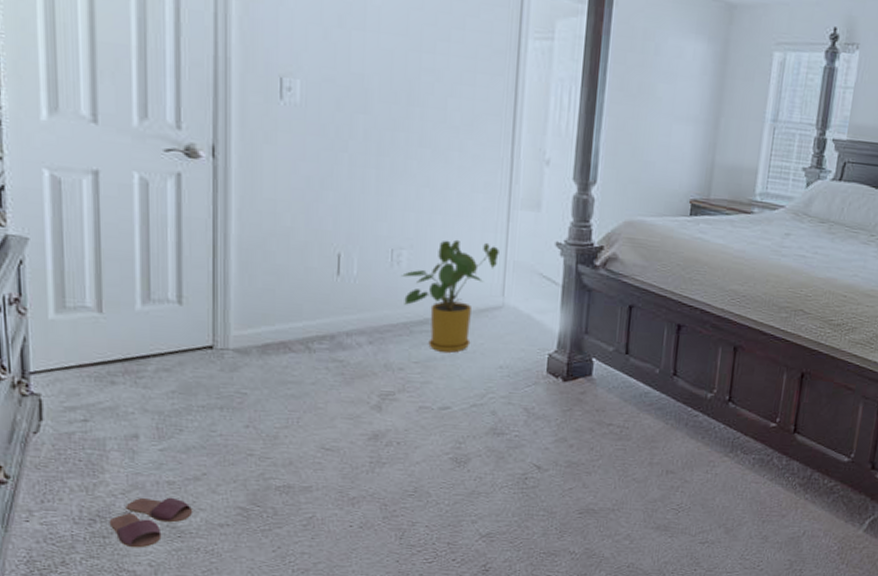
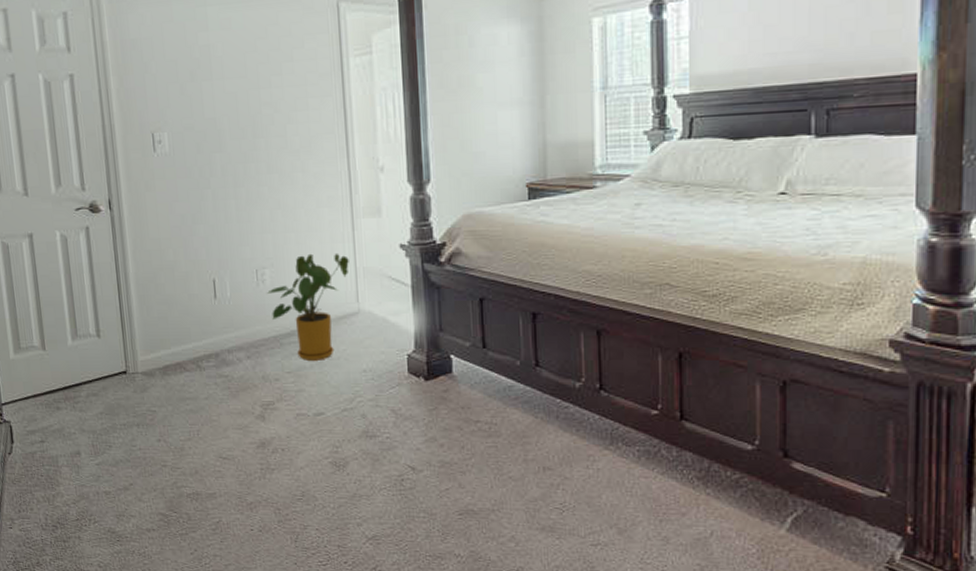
slippers: present [109,497,193,548] -> none [66,505,127,551]

